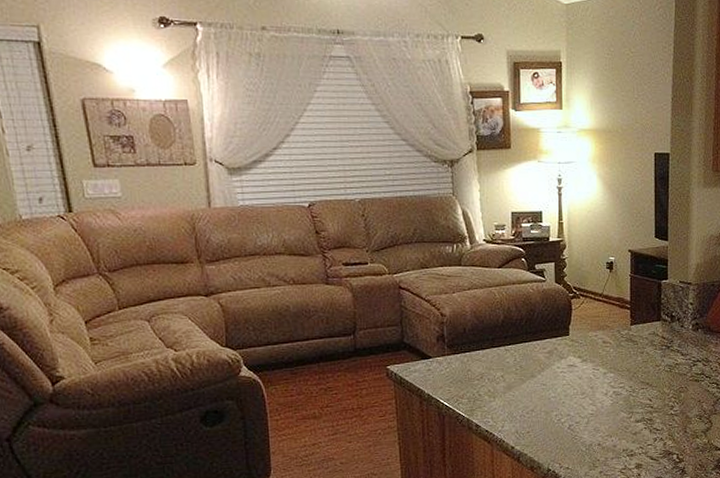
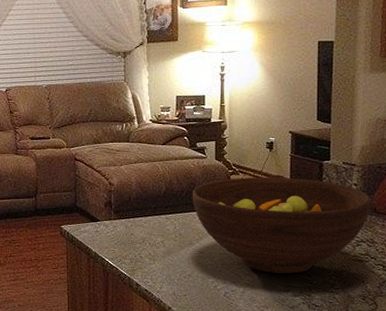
fruit bowl: none [532,299,706,401] -> present [192,177,371,274]

